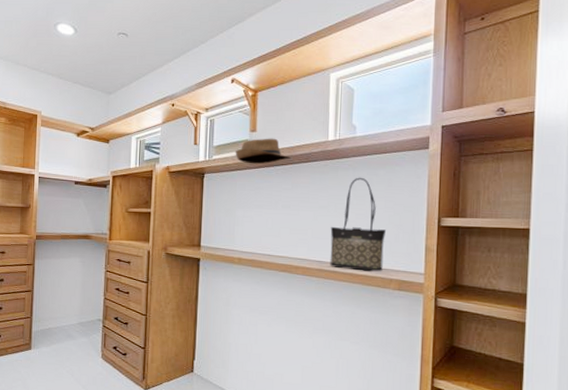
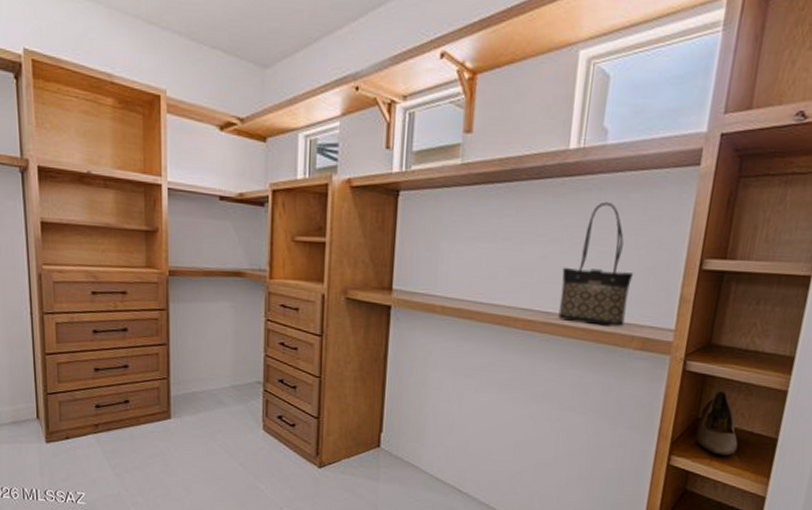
fedora: present [235,138,292,165] -> none [442,142,518,180]
shoe: none [453,322,490,379] -> present [695,390,738,456]

